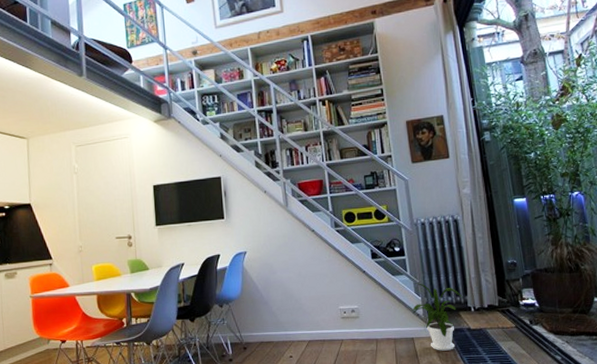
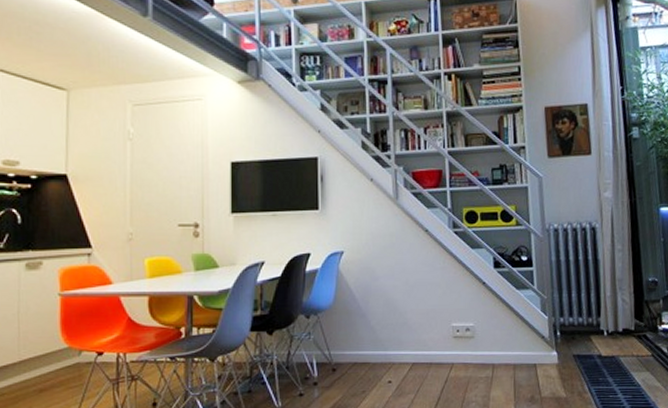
house plant: present [411,282,463,351] -> none [536,298,595,381]

